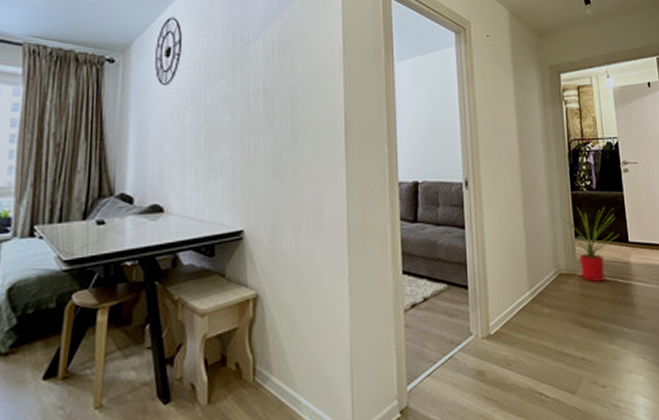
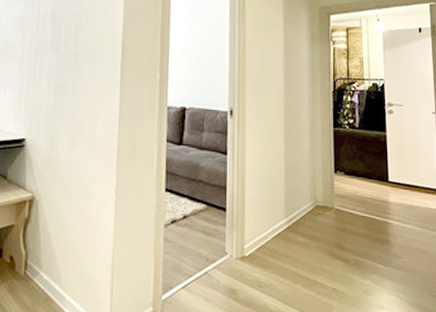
house plant: present [559,206,620,282] -> none [320,143,380,217]

